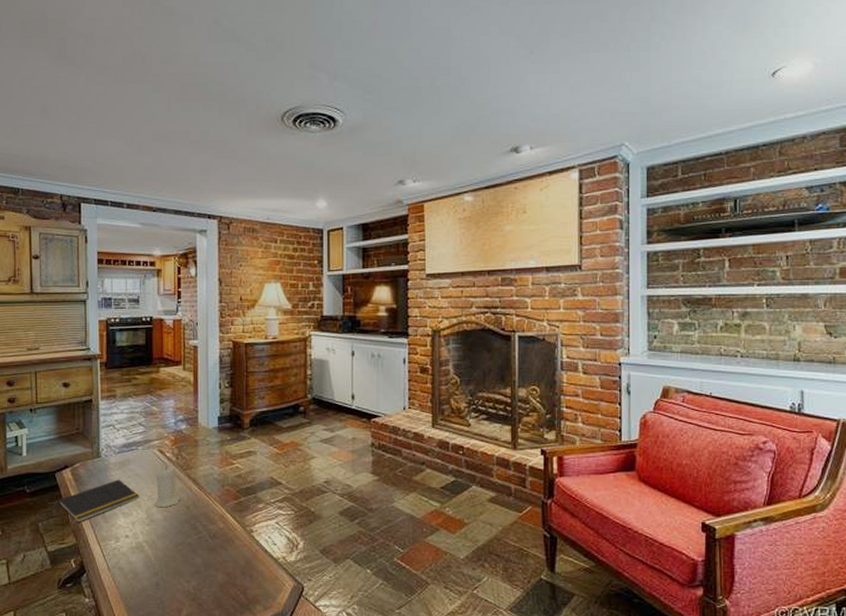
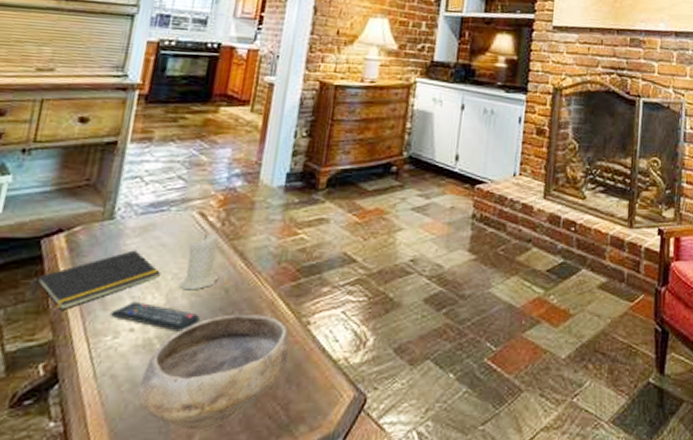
remote control: none [110,516,172,537] -> present [110,301,200,332]
bowl: none [139,525,240,606] -> present [137,314,289,429]

